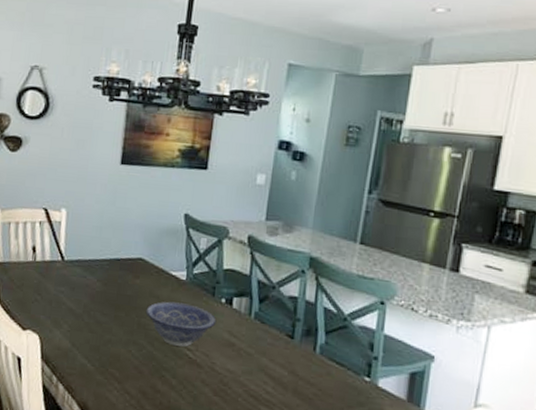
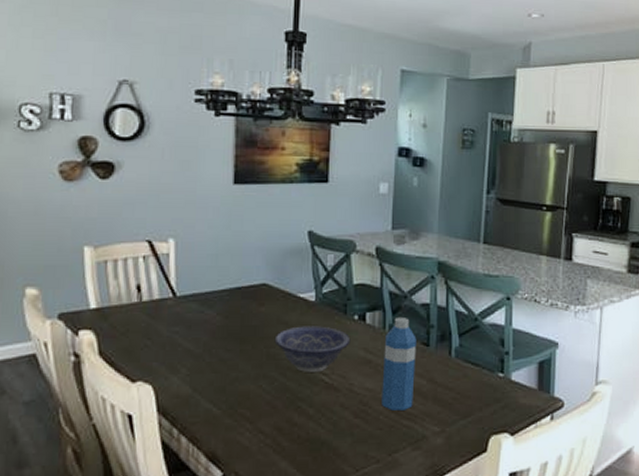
water bottle: none [241,305,281,397] -> present [382,316,417,411]

